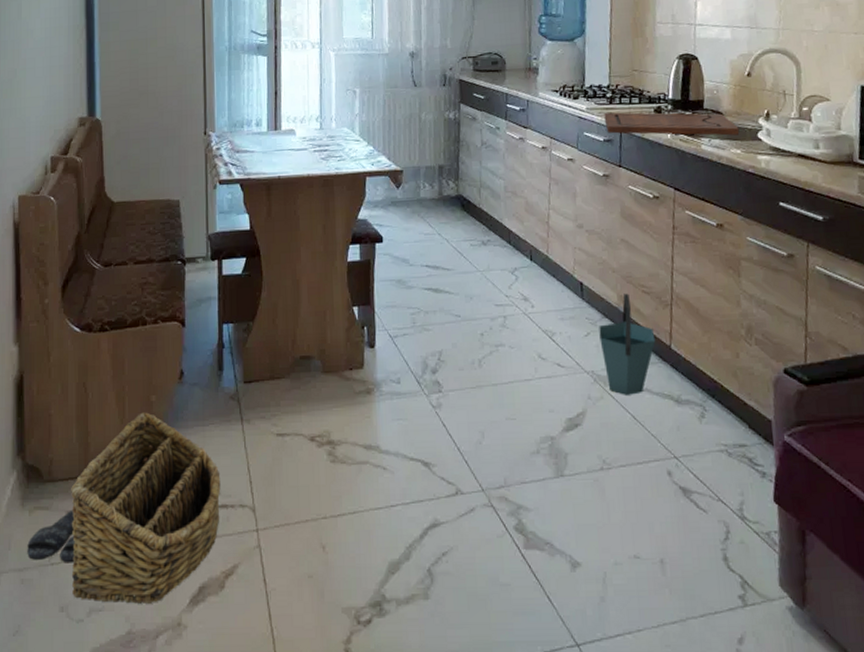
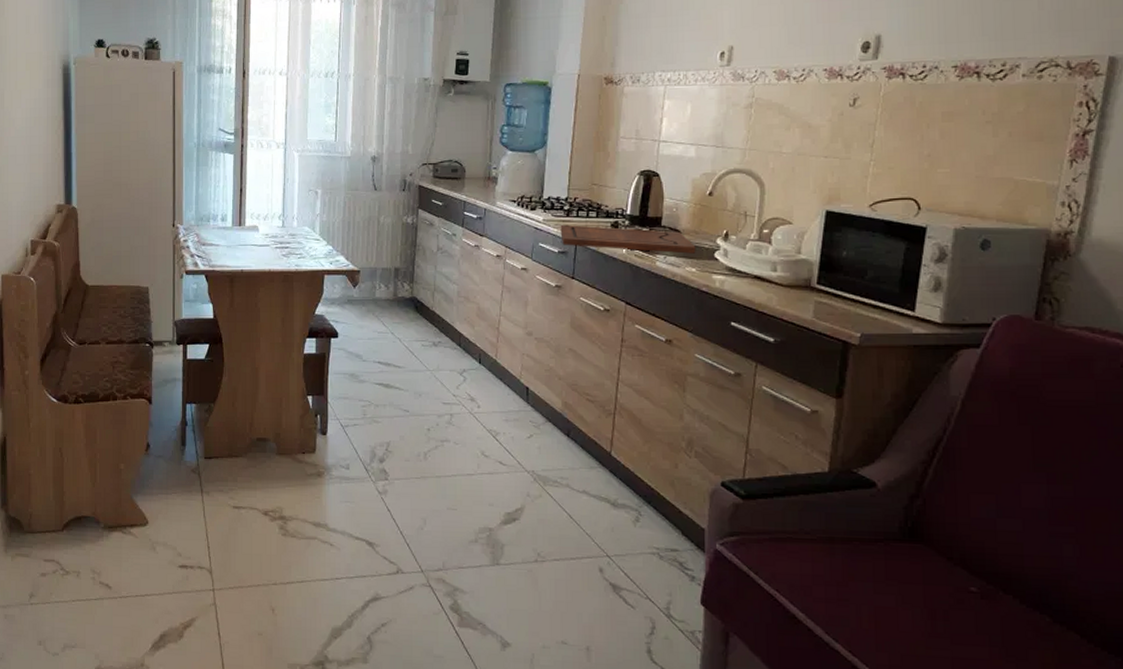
slippers: present [27,509,75,562] -> none [10,558,51,604]
basket: present [71,412,221,604] -> none [48,478,181,645]
bucket: present [599,293,656,395] -> none [542,400,597,496]

